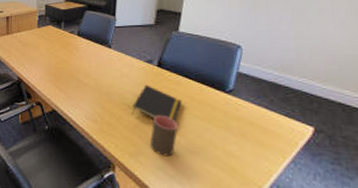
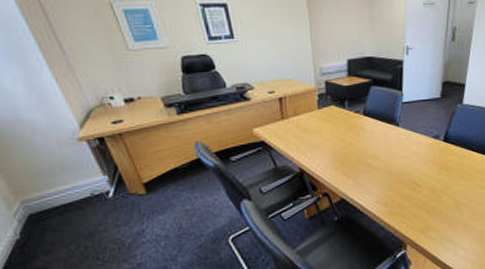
notepad: present [131,84,182,122] -> none [420,160,466,194]
cup: present [149,116,179,157] -> none [437,189,463,227]

